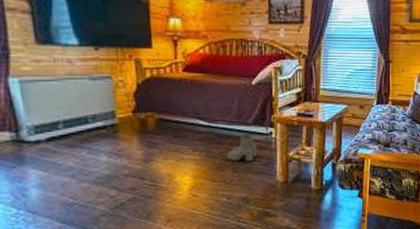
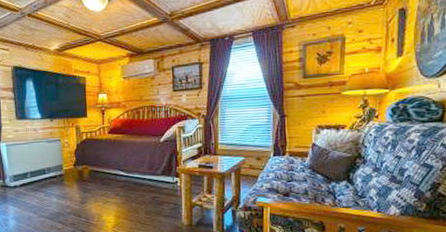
boots: present [227,133,257,162] -> none [141,182,165,206]

